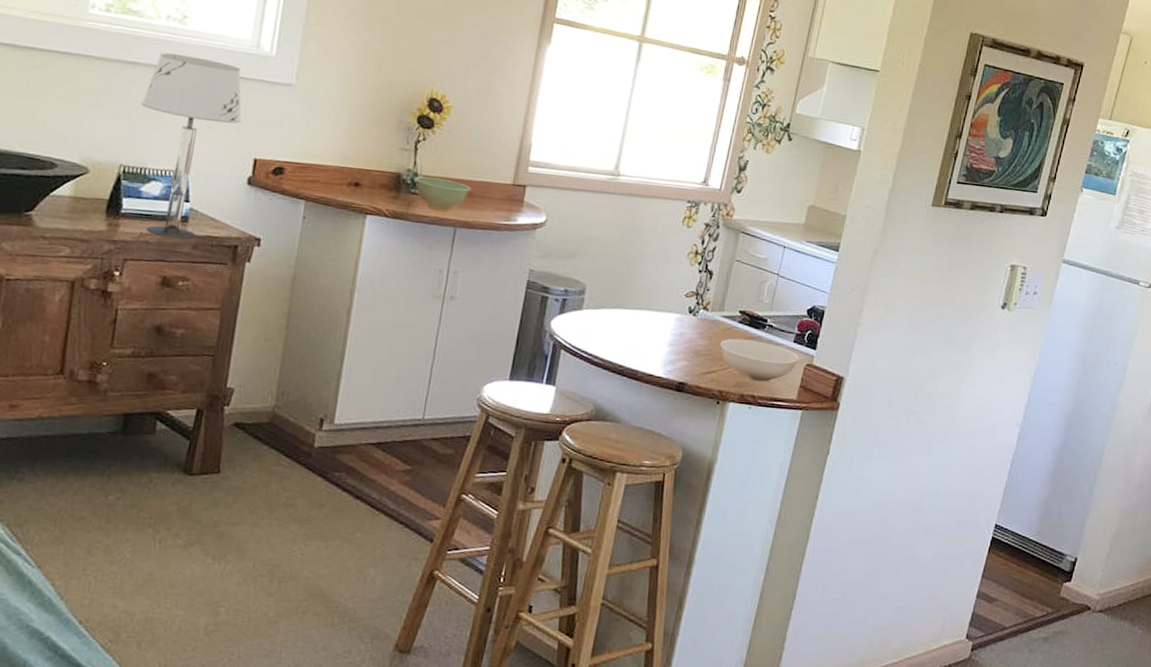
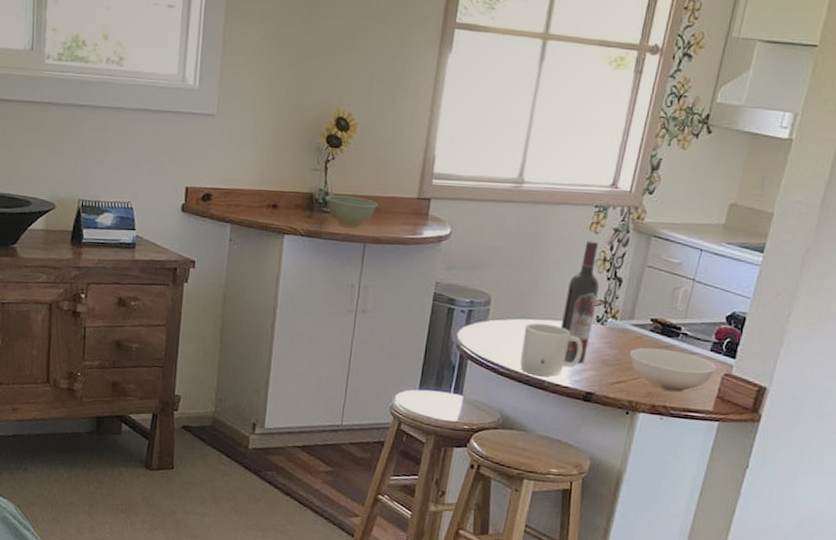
table lamp: present [141,53,242,239] -> none [92,94,174,264]
mug: none [614,313,677,368] -> present [520,323,584,378]
wine bottle: none [654,234,692,355] -> present [560,240,600,364]

